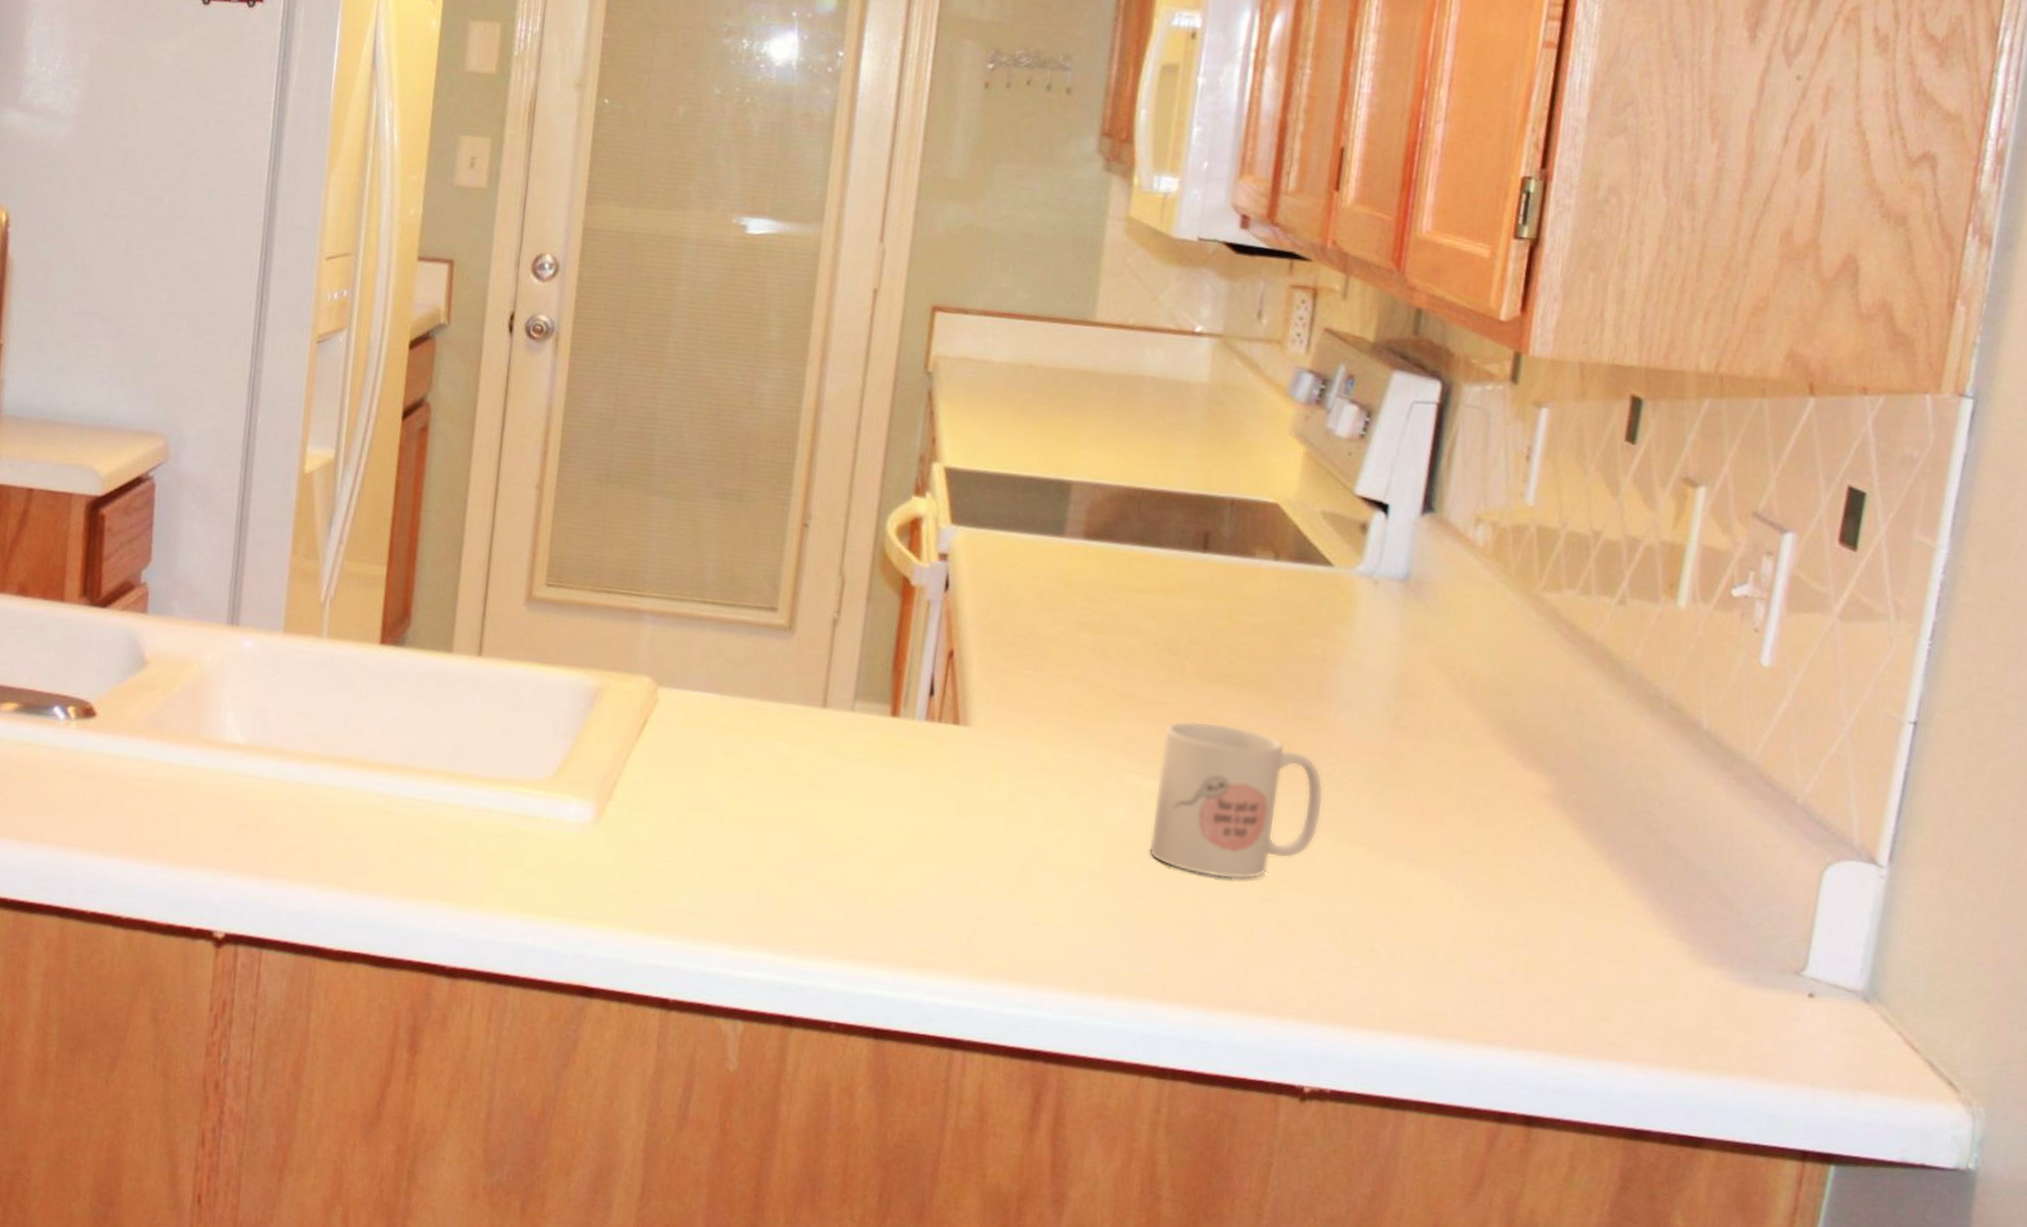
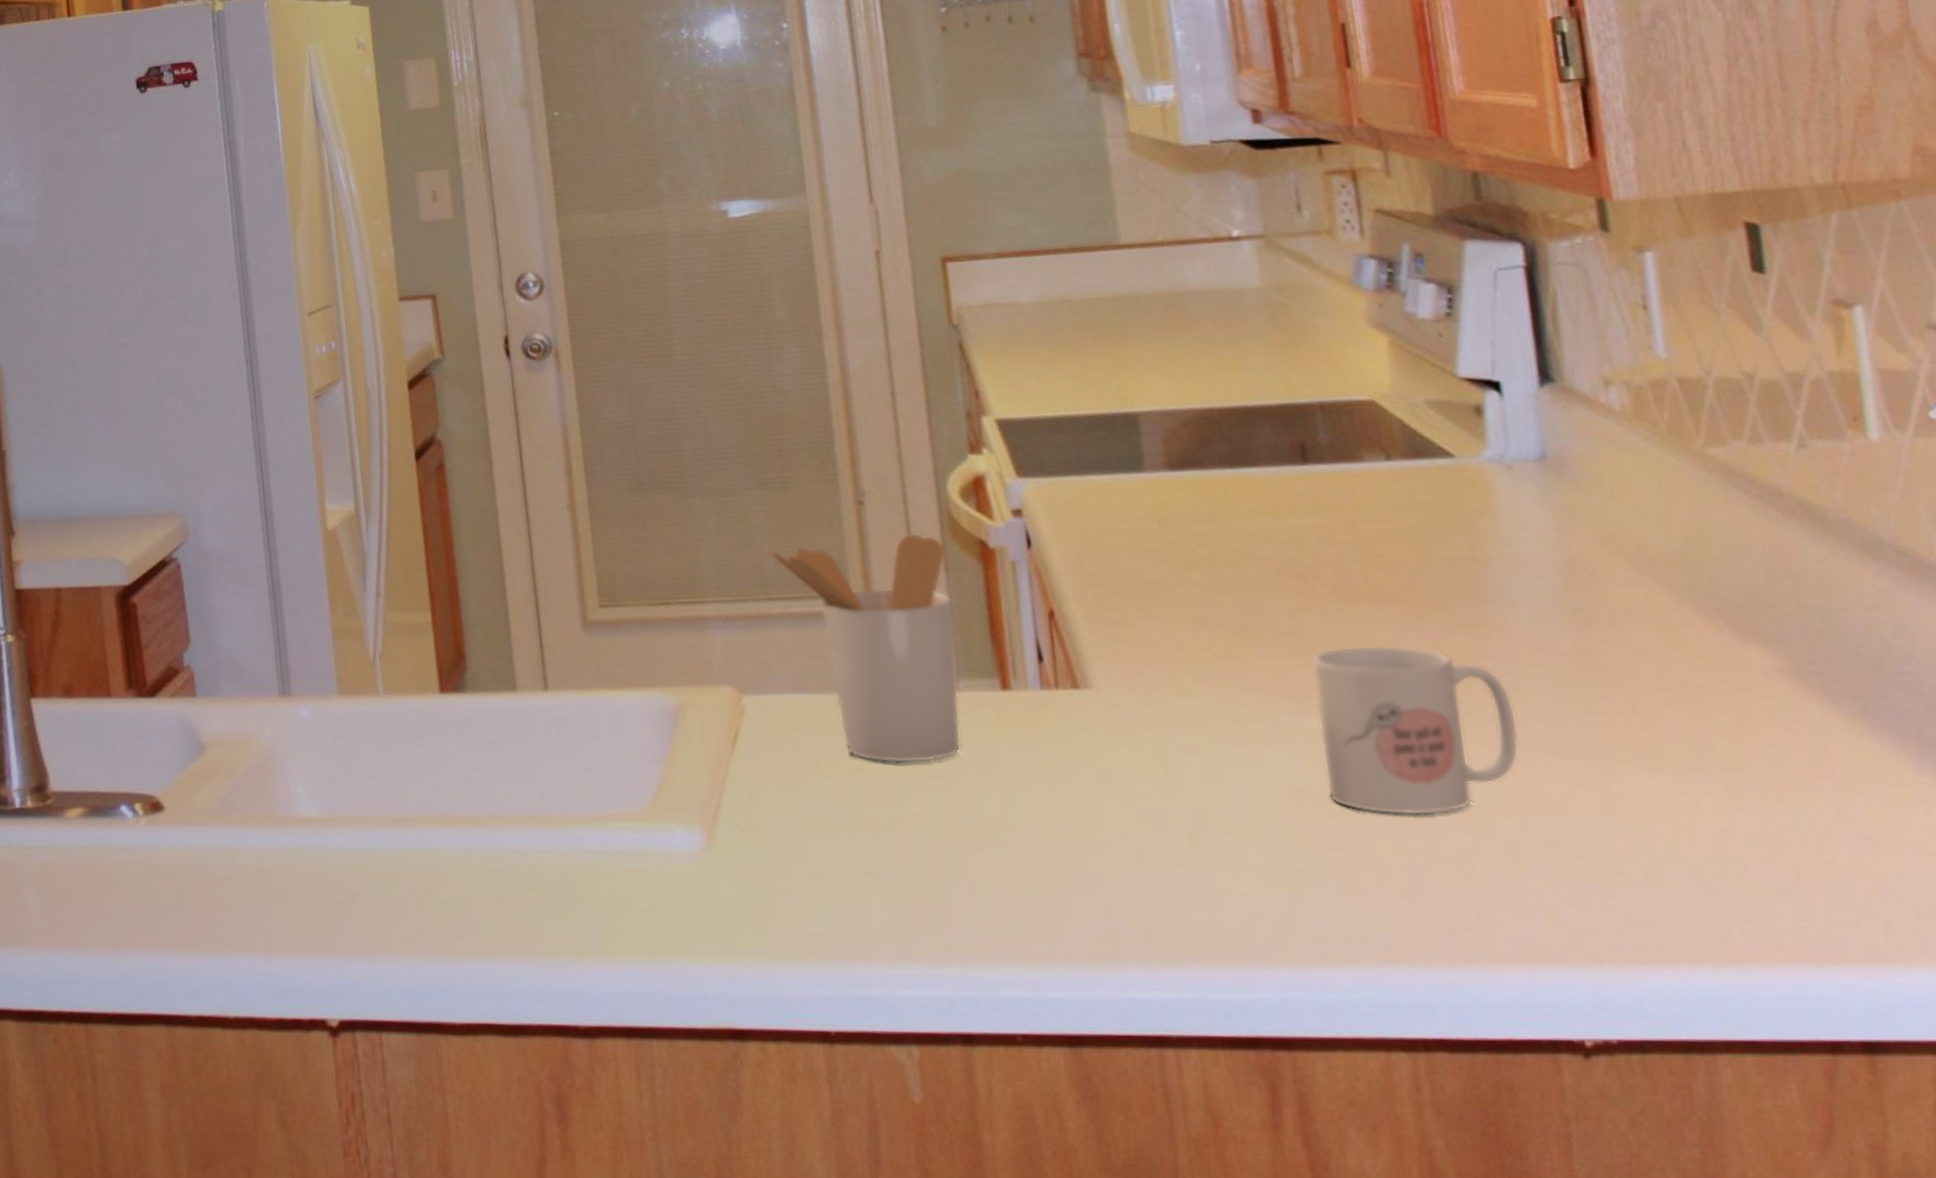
utensil holder: none [709,553,872,772] -> present [765,533,961,764]

